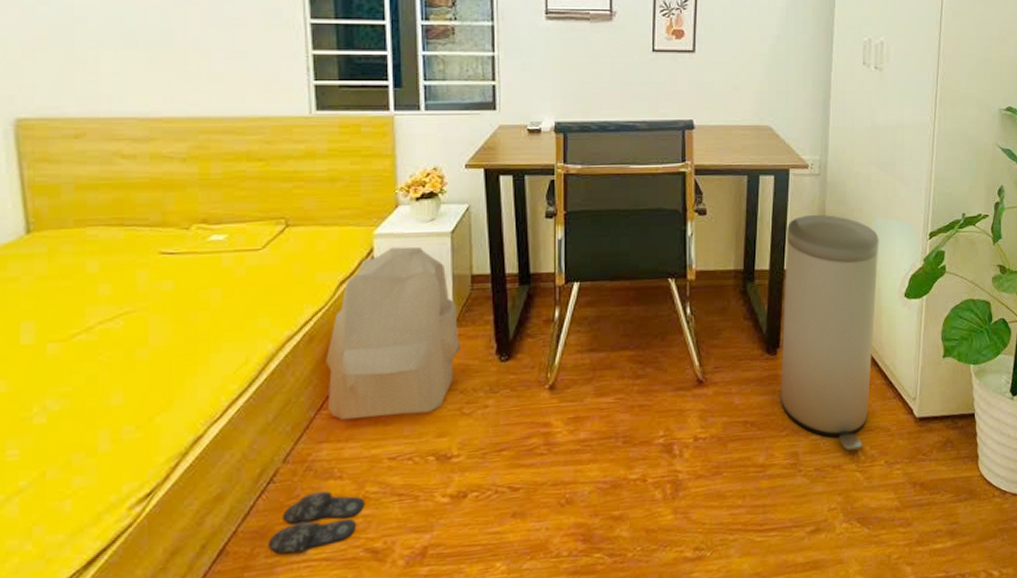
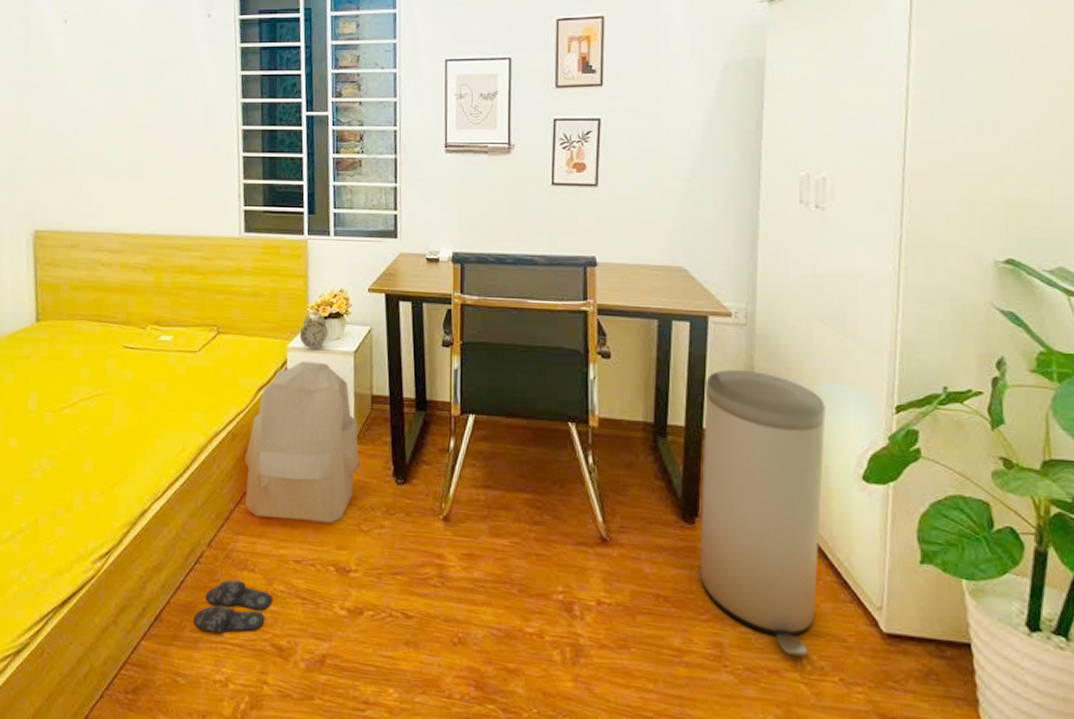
alarm clock: none [387,193,421,233] -> present [299,312,328,349]

